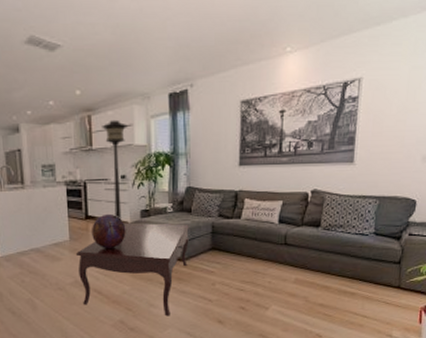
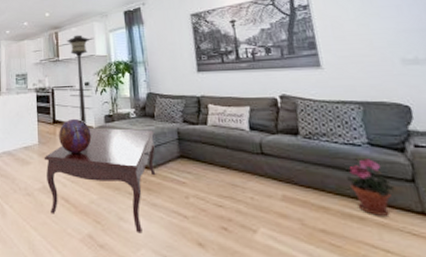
potted plant: none [350,246,384,291] -> present [347,159,395,216]

